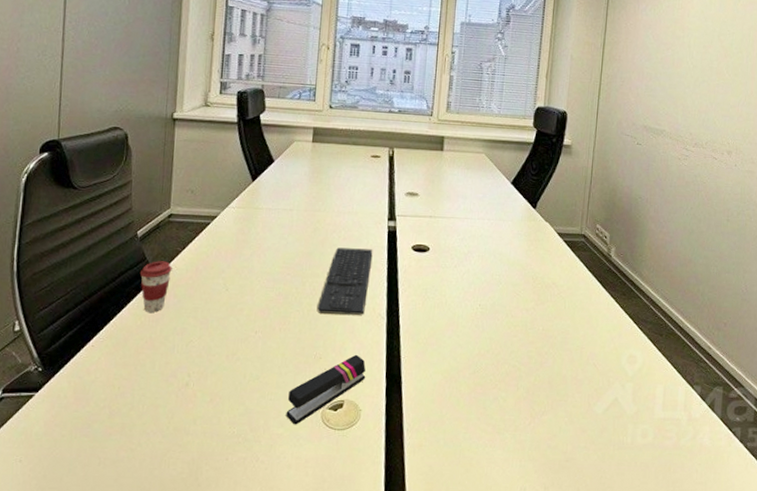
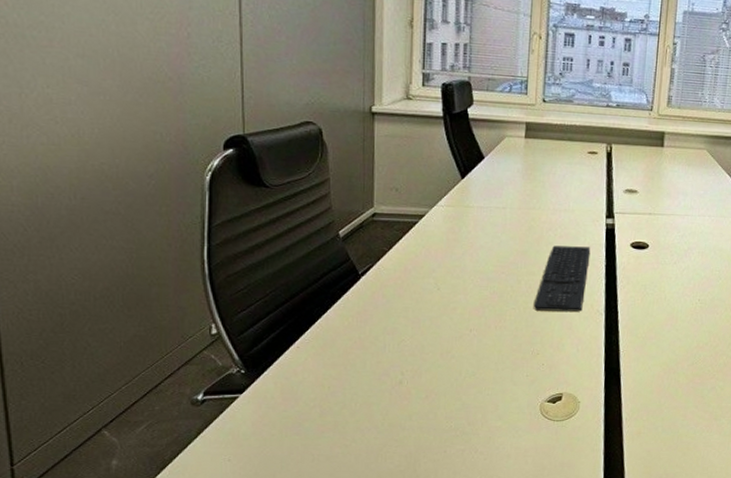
coffee cup: present [139,261,172,312] -> none [344,261,379,313]
stapler: present [286,354,366,425] -> none [504,349,584,418]

